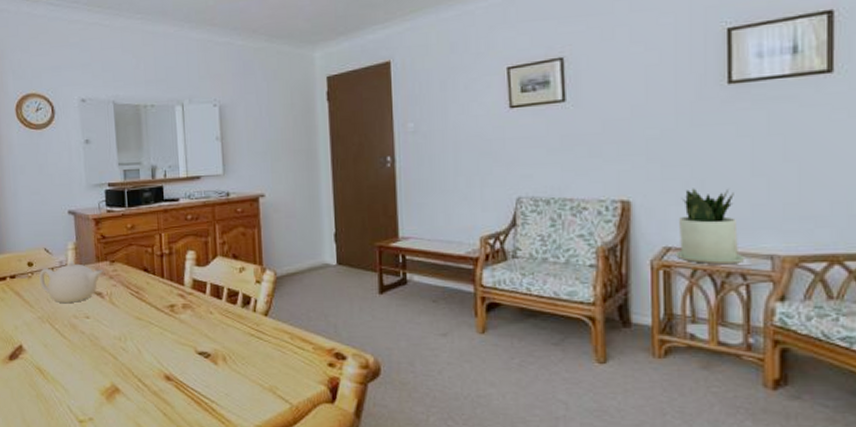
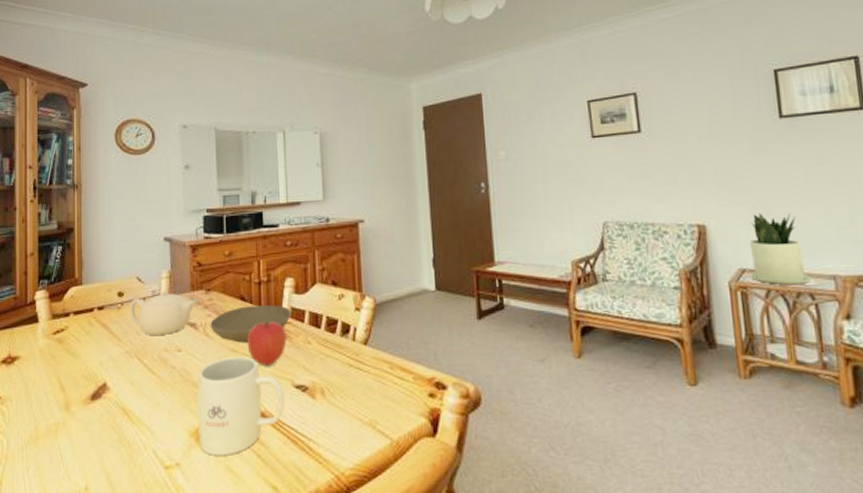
mug: none [105,325,189,413] -> present [196,357,285,456]
bowl: none [115,277,193,312] -> present [210,305,291,343]
fruit: none [151,291,189,334] -> present [247,321,287,367]

